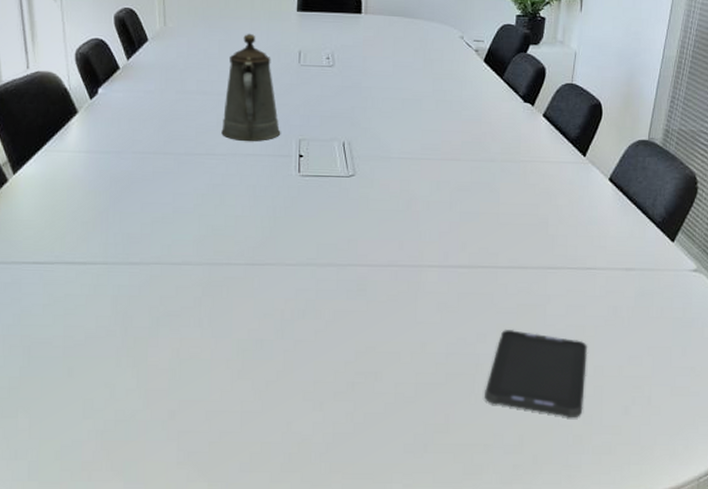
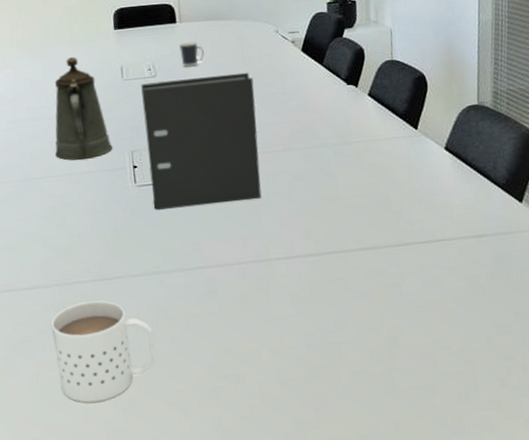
mug: none [197,283,300,384] -> present [51,300,157,403]
binder: none [315,72,431,204] -> present [141,72,262,210]
mug: none [361,35,386,61] -> present [179,42,204,67]
tablet: present [485,329,588,417] -> none [352,312,457,397]

